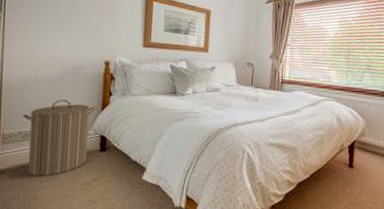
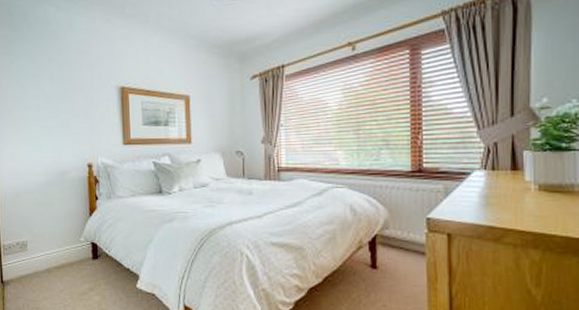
laundry hamper: present [23,100,96,176] -> none [18,208,84,286]

